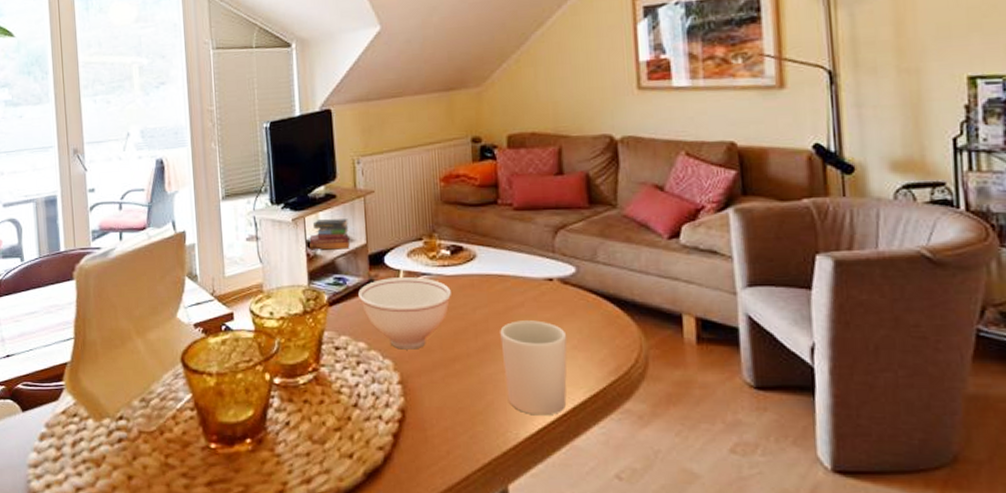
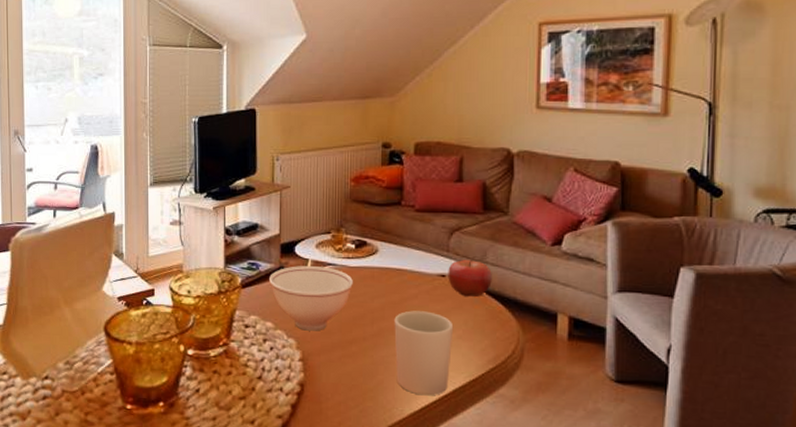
books: present [309,219,350,250] -> none [228,209,264,238]
fruit: none [555,256,606,302] -> present [448,256,492,297]

